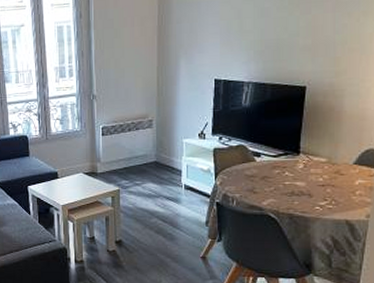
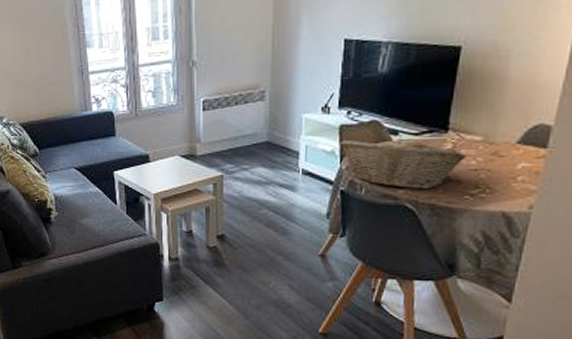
fruit basket: none [213,159,315,202] -> present [339,138,466,190]

